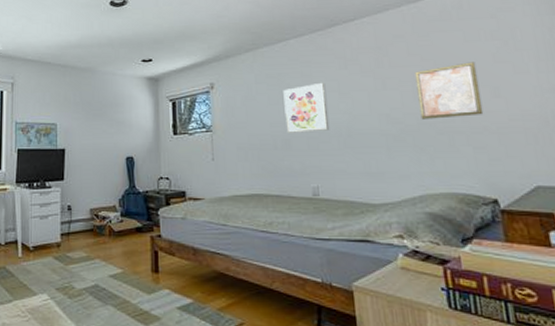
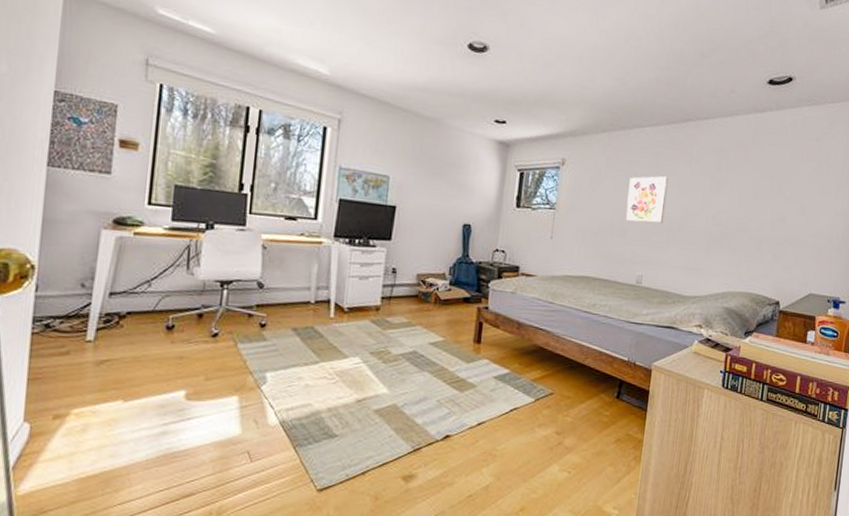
wall art: present [415,62,484,120] -> none [740,178,794,228]

